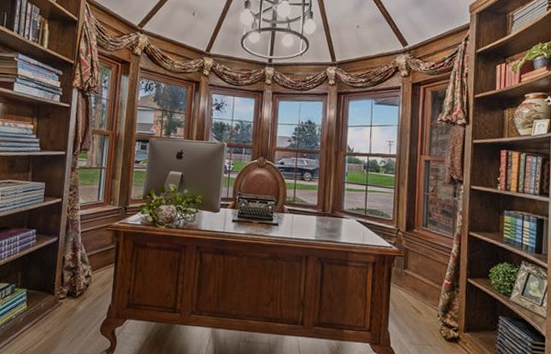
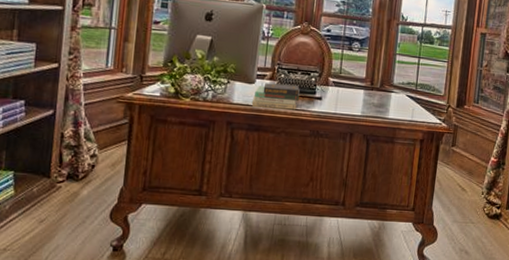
books: none [217,211,259,236] -> present [252,83,300,110]

